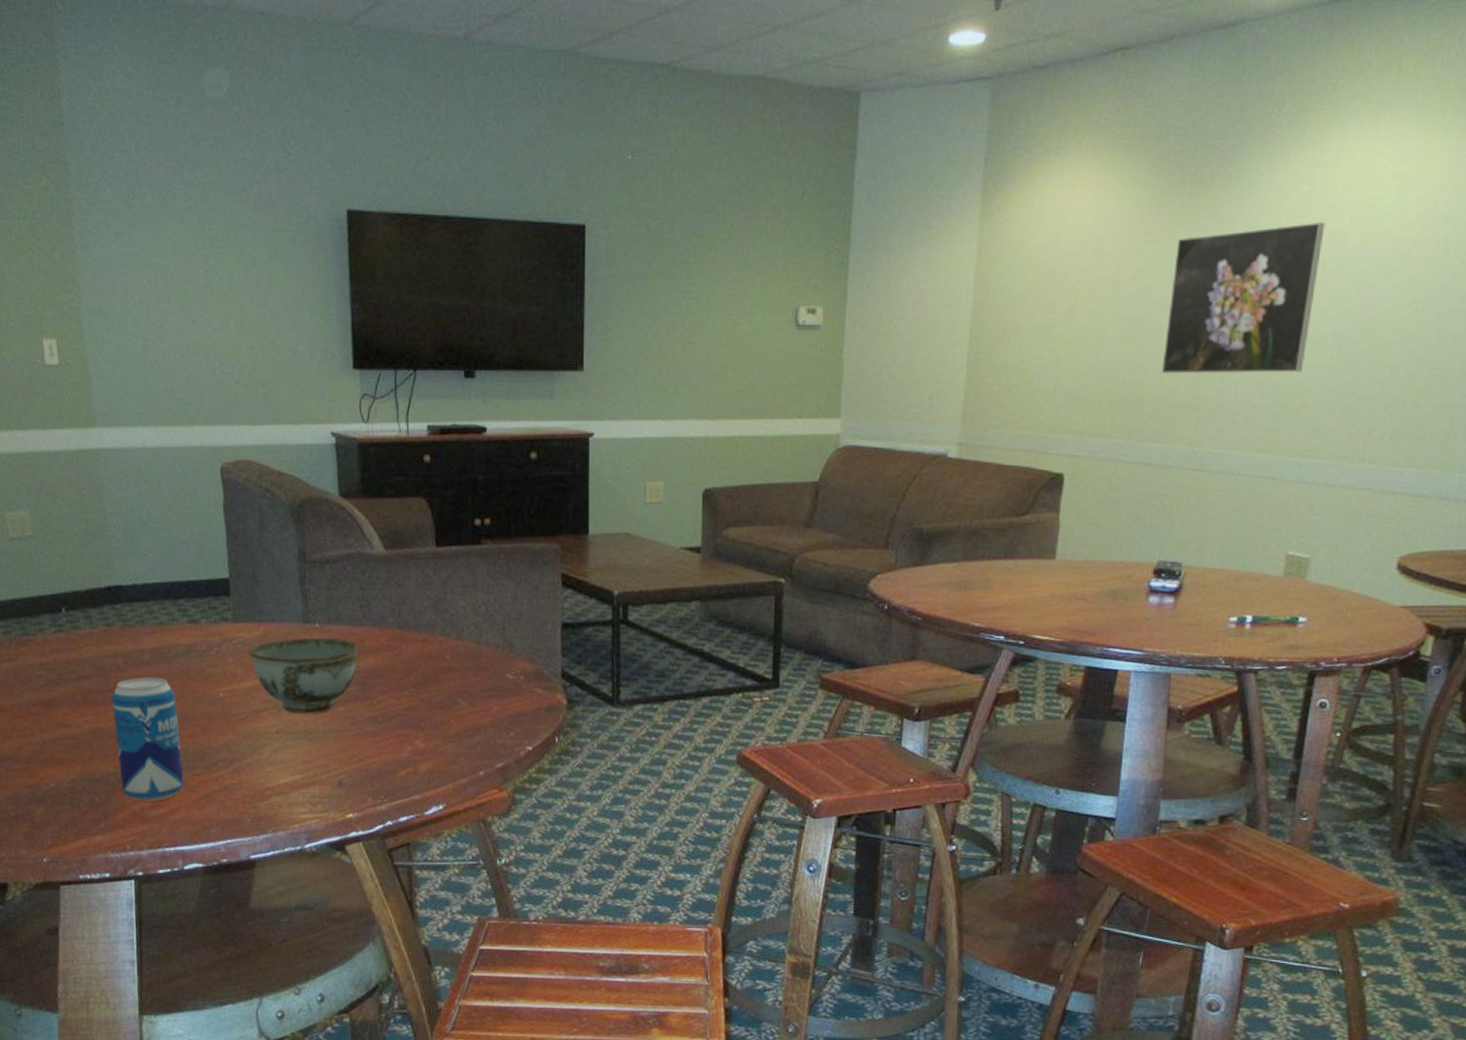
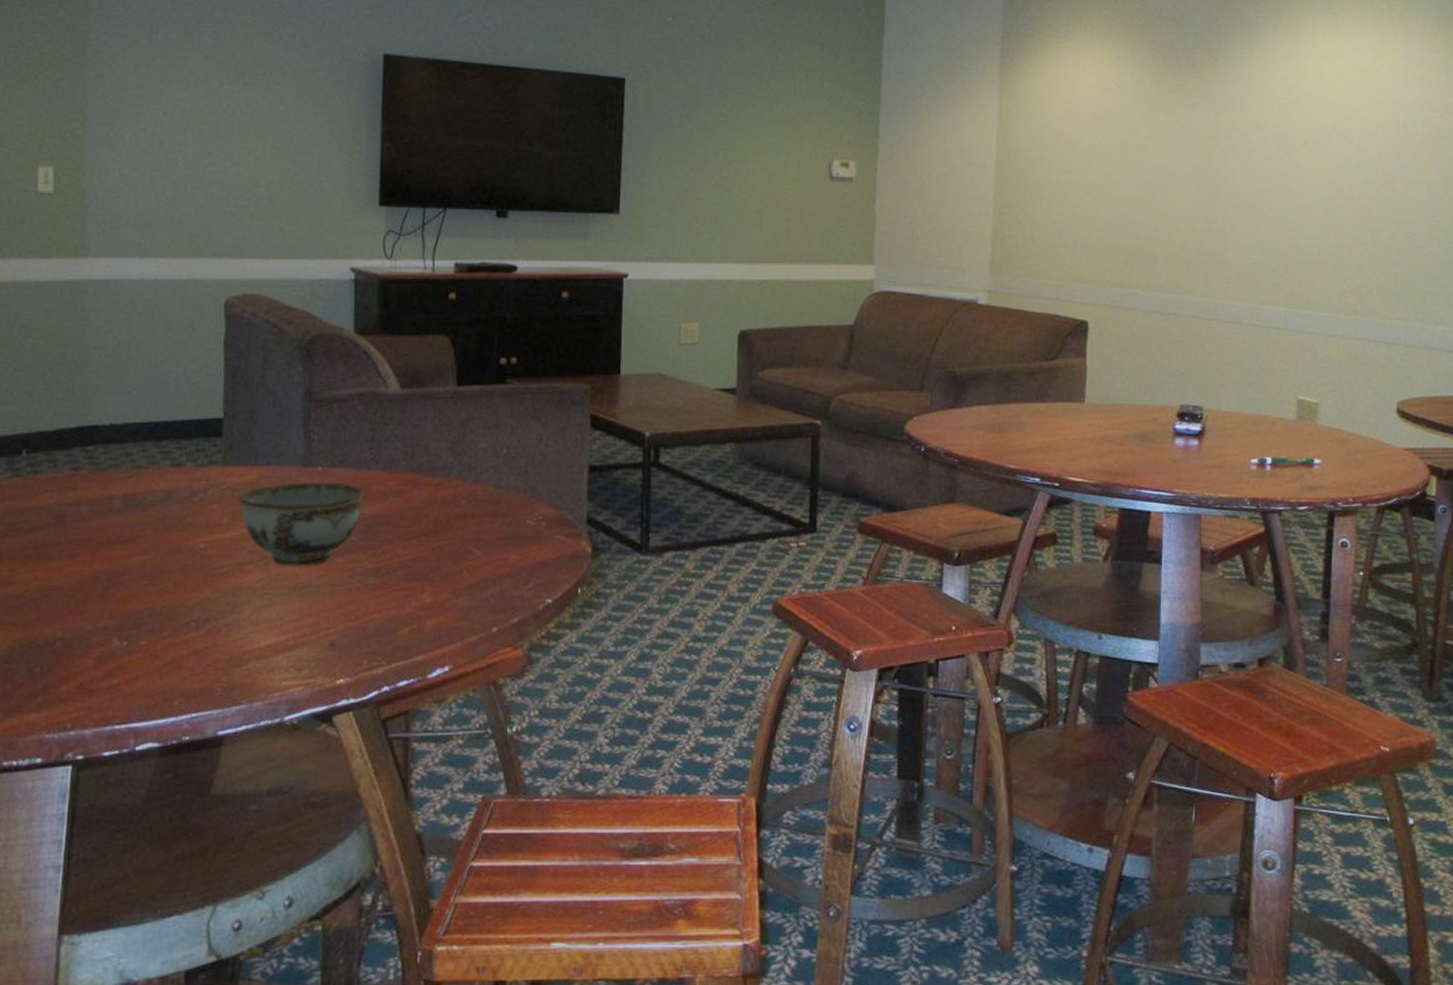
beverage can: present [111,677,184,801] -> none [69,527,147,670]
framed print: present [1161,221,1325,374] -> none [1171,103,1303,233]

